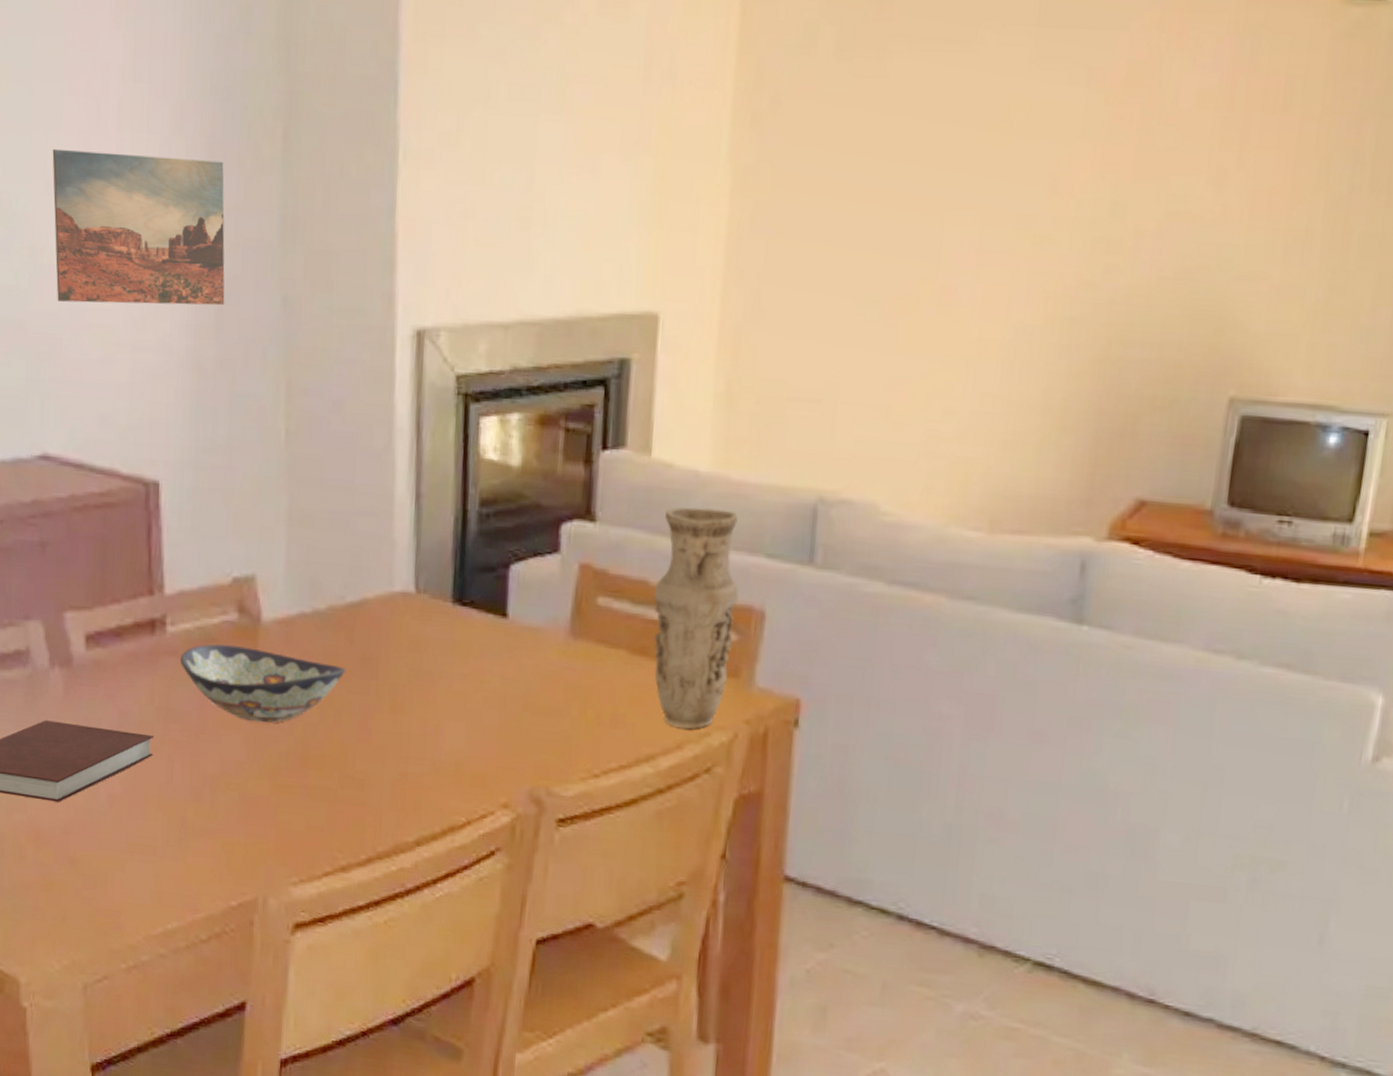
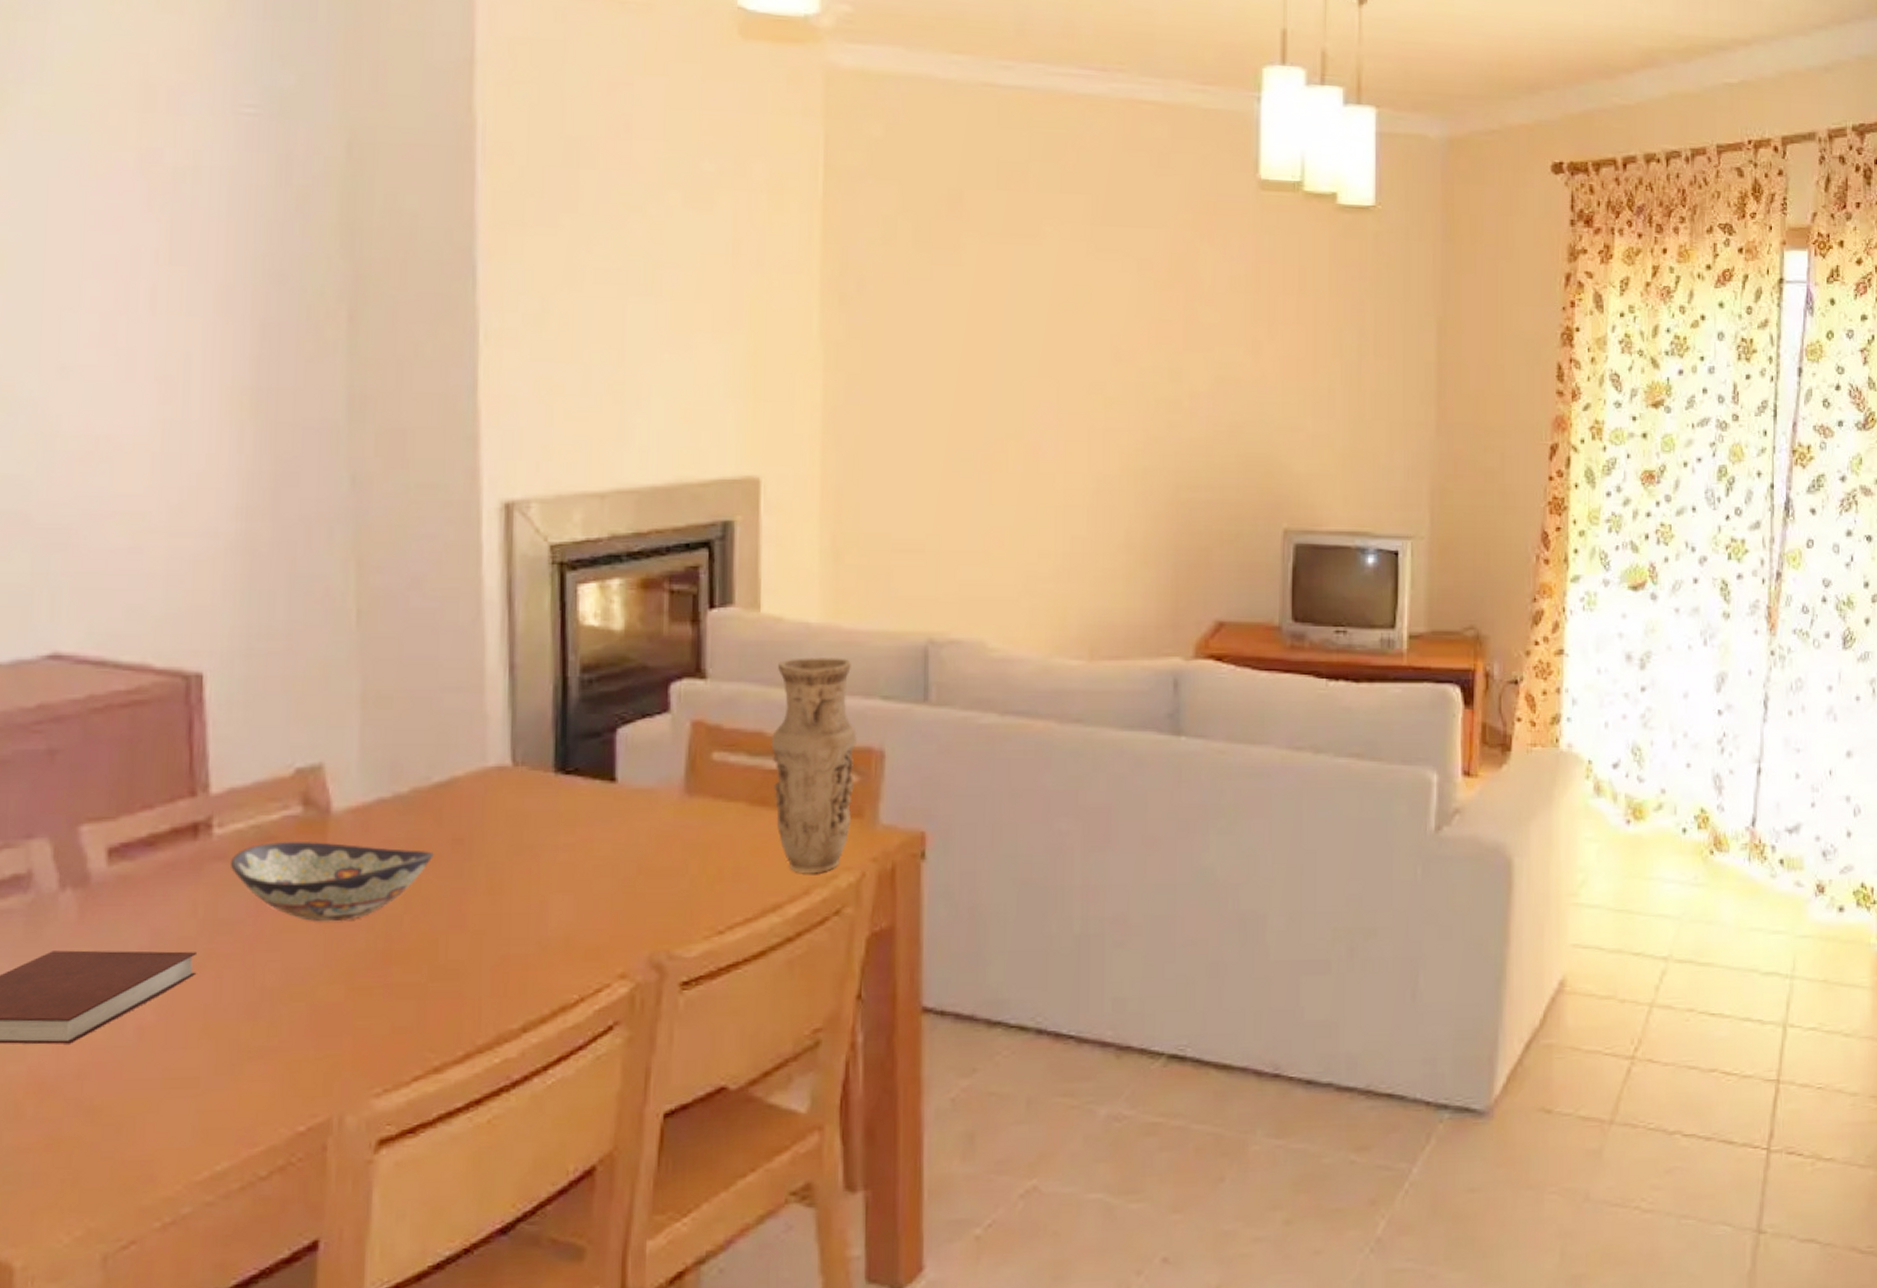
wall art: present [52,148,225,306] -> none [68,331,283,490]

